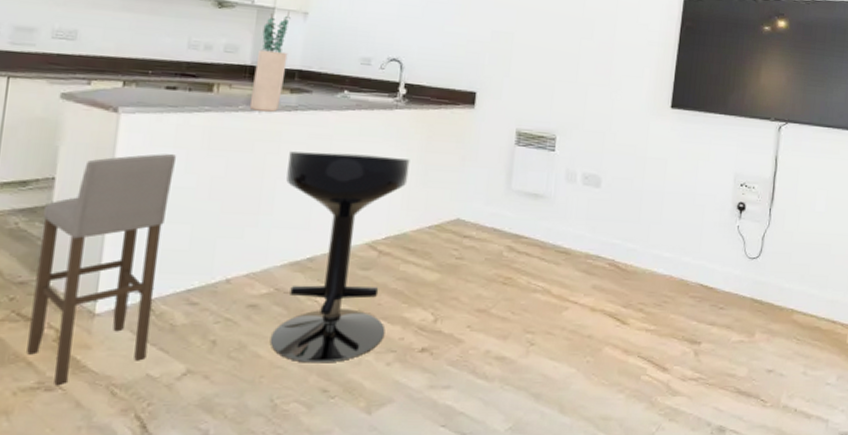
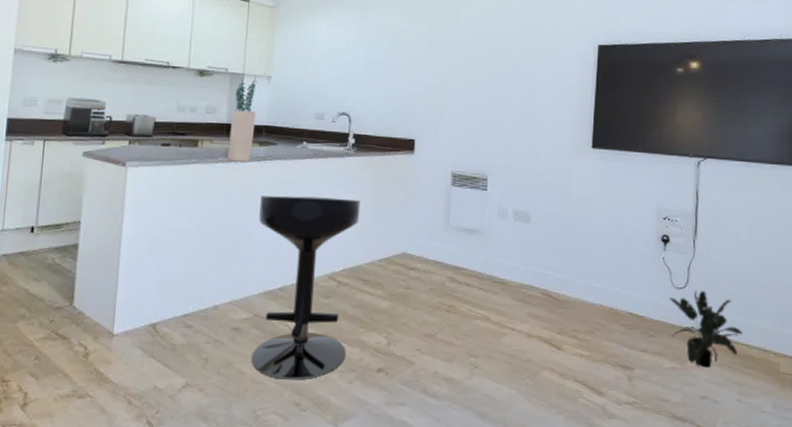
bar stool: present [27,154,176,386] -> none [64,200,171,394]
coffee maker: none [31,25,102,76] -> present [61,97,113,137]
toaster: none [116,48,160,79] -> present [123,113,156,138]
potted plant: none [741,260,813,340] -> present [669,289,743,368]

